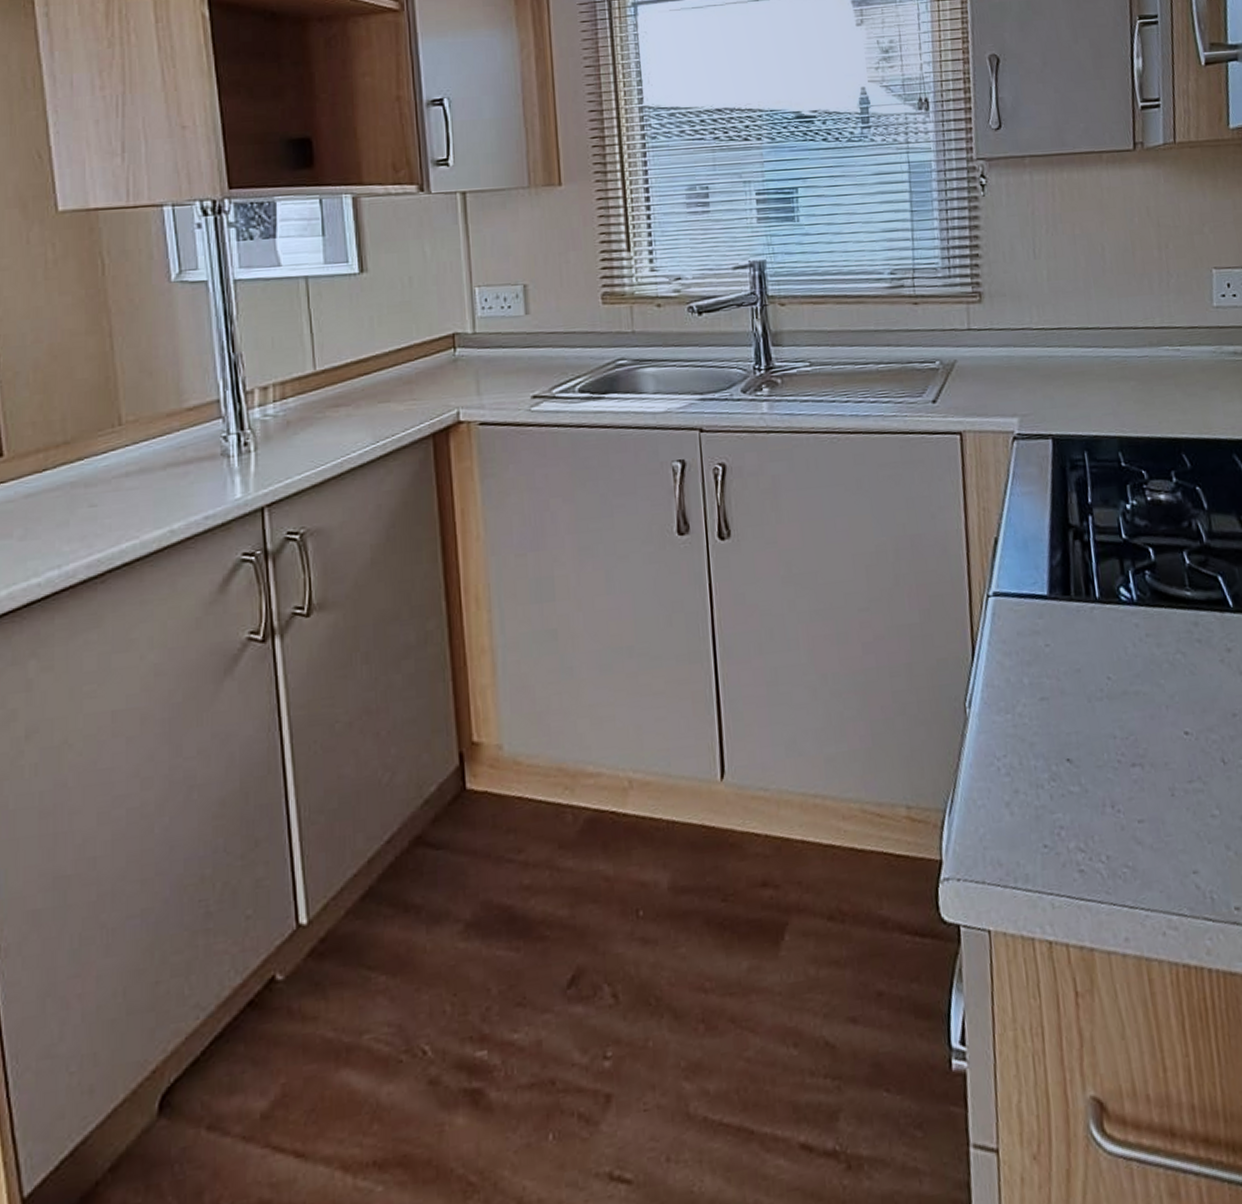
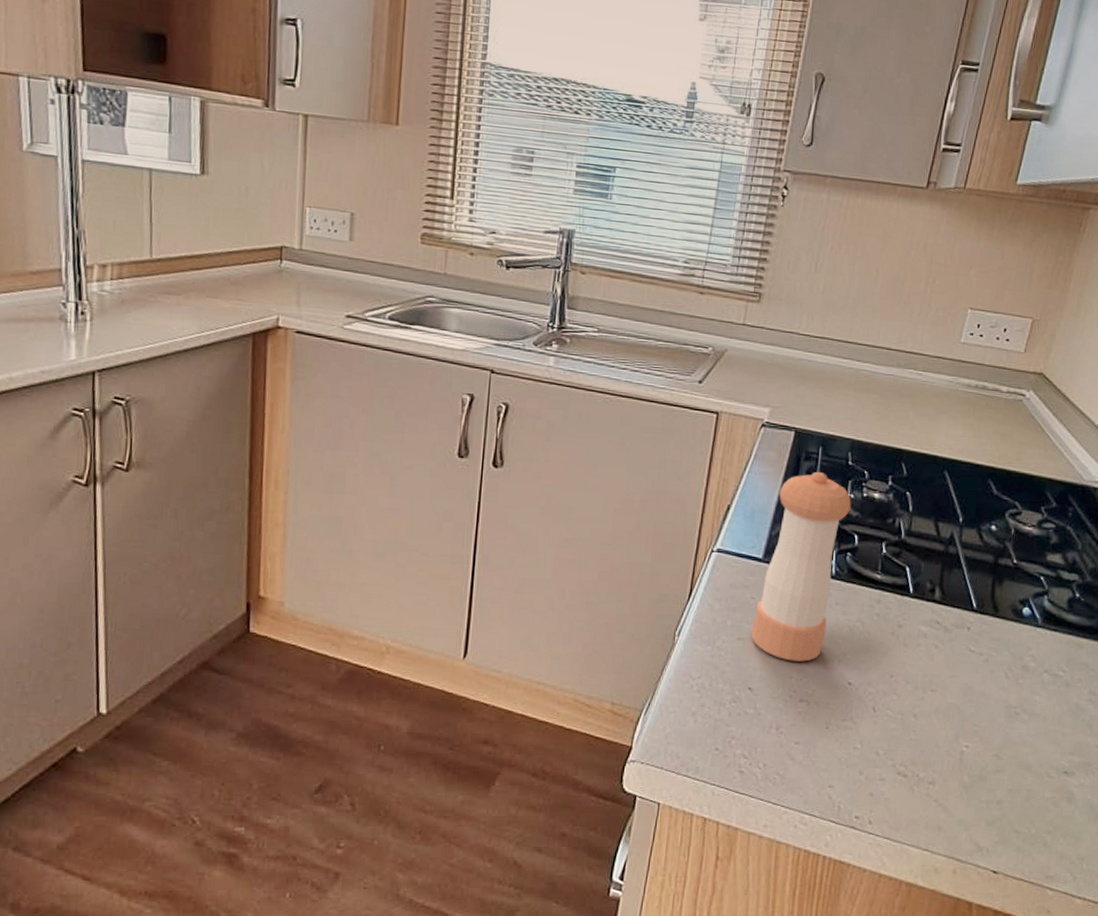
pepper shaker: none [1050,480,1143,717] -> present [751,471,851,662]

